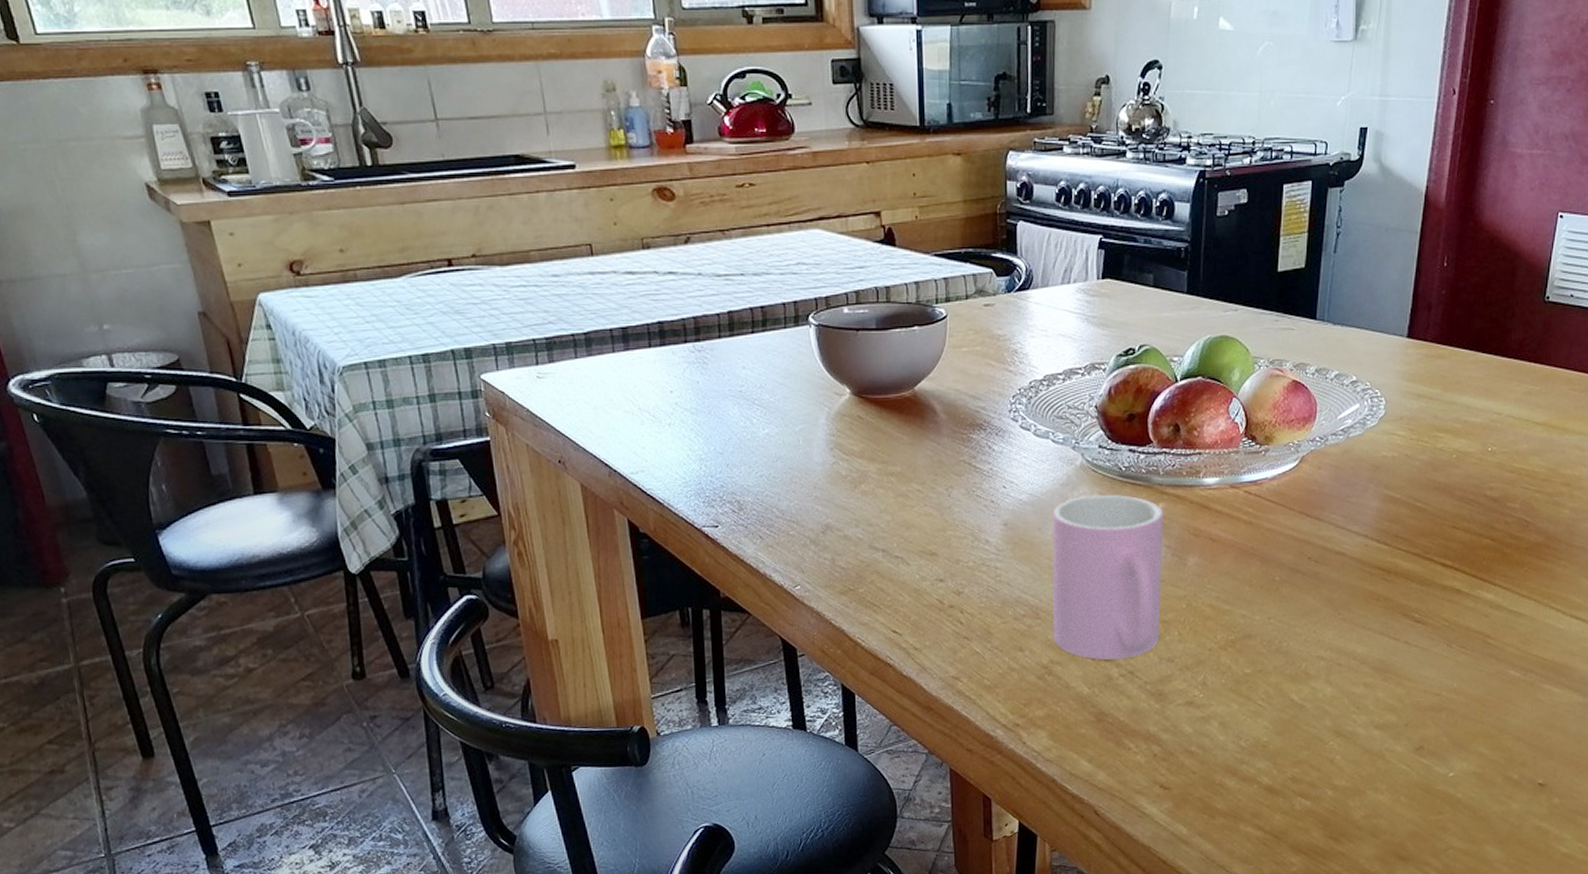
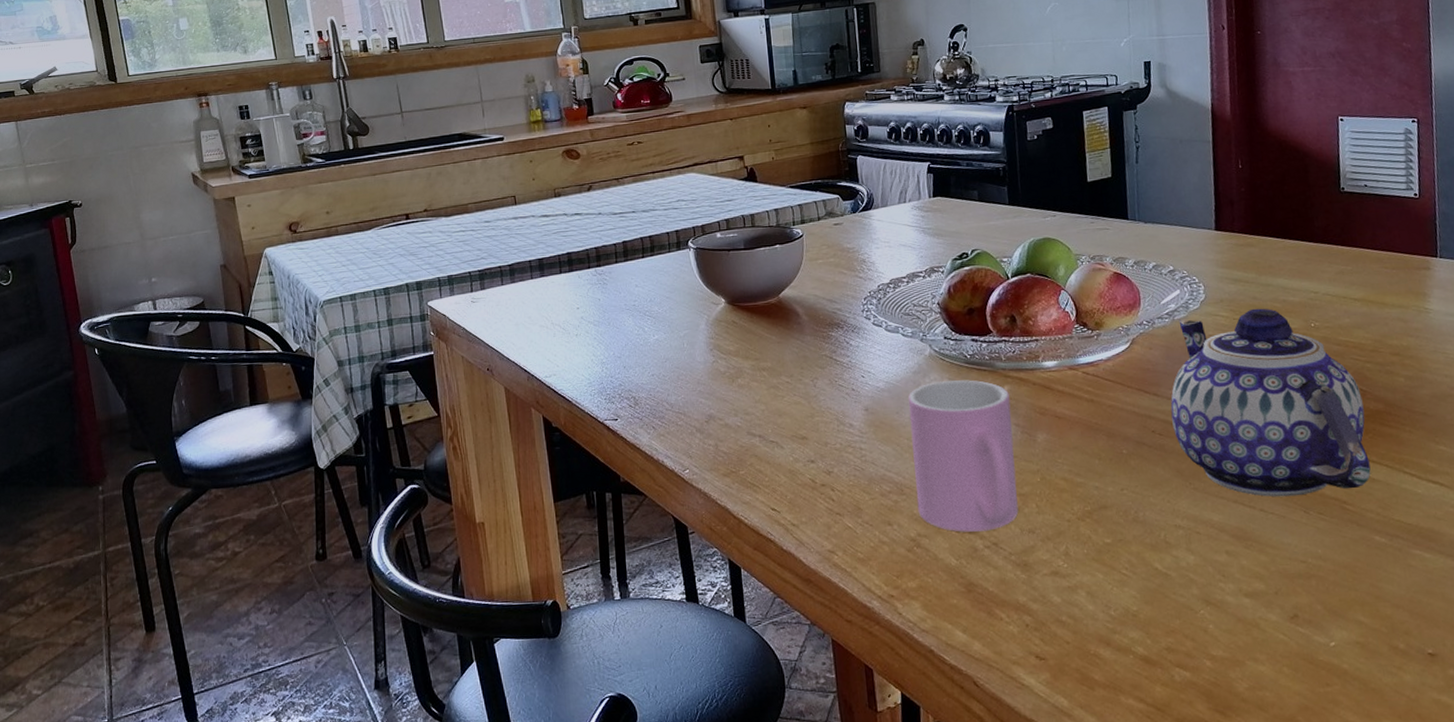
teapot: none [1330,428,1525,630] -> present [1170,308,1371,497]

